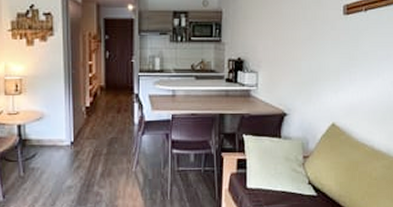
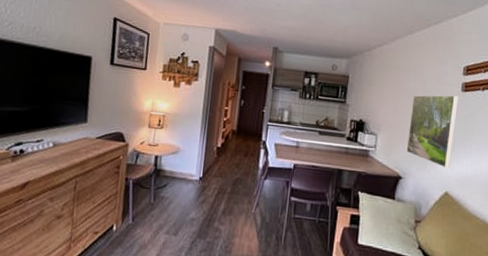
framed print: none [289,20,341,98] -> present [406,95,459,168]

